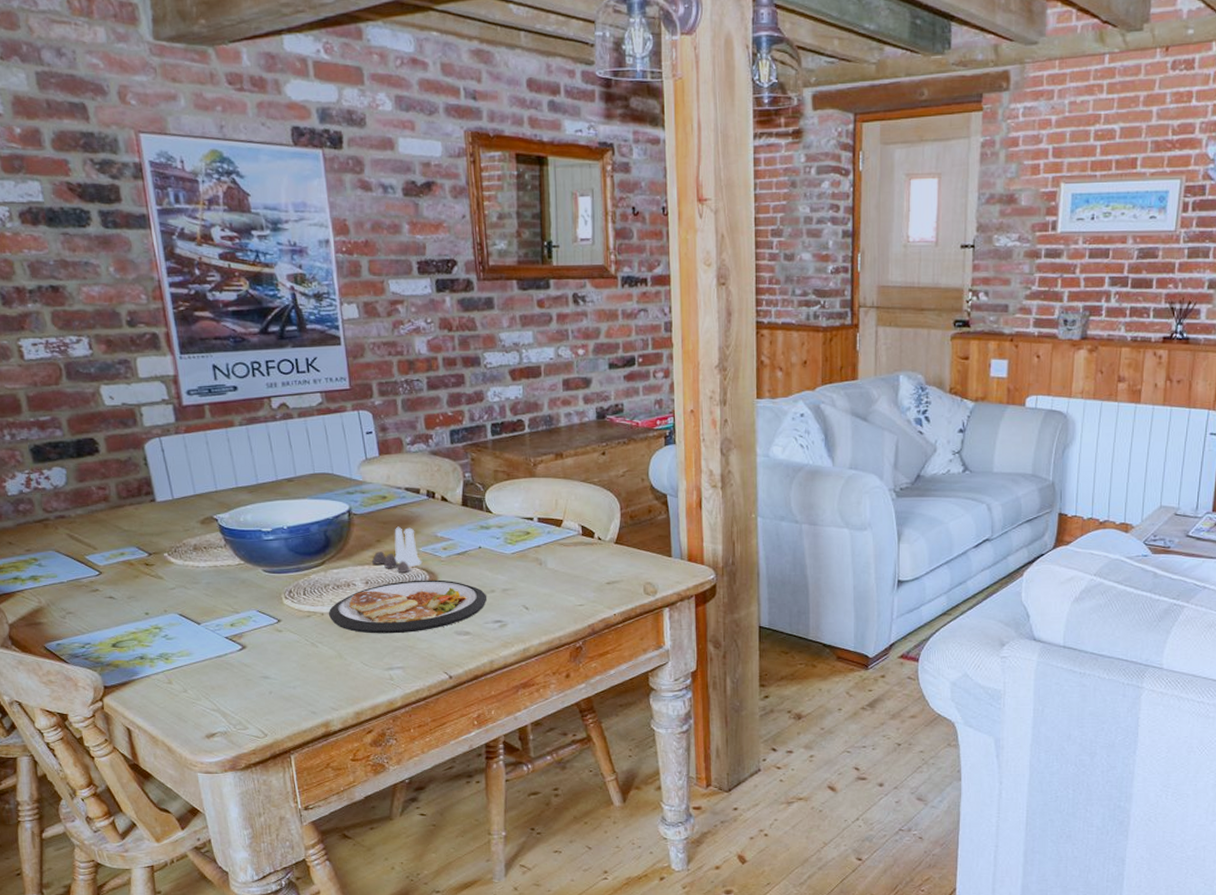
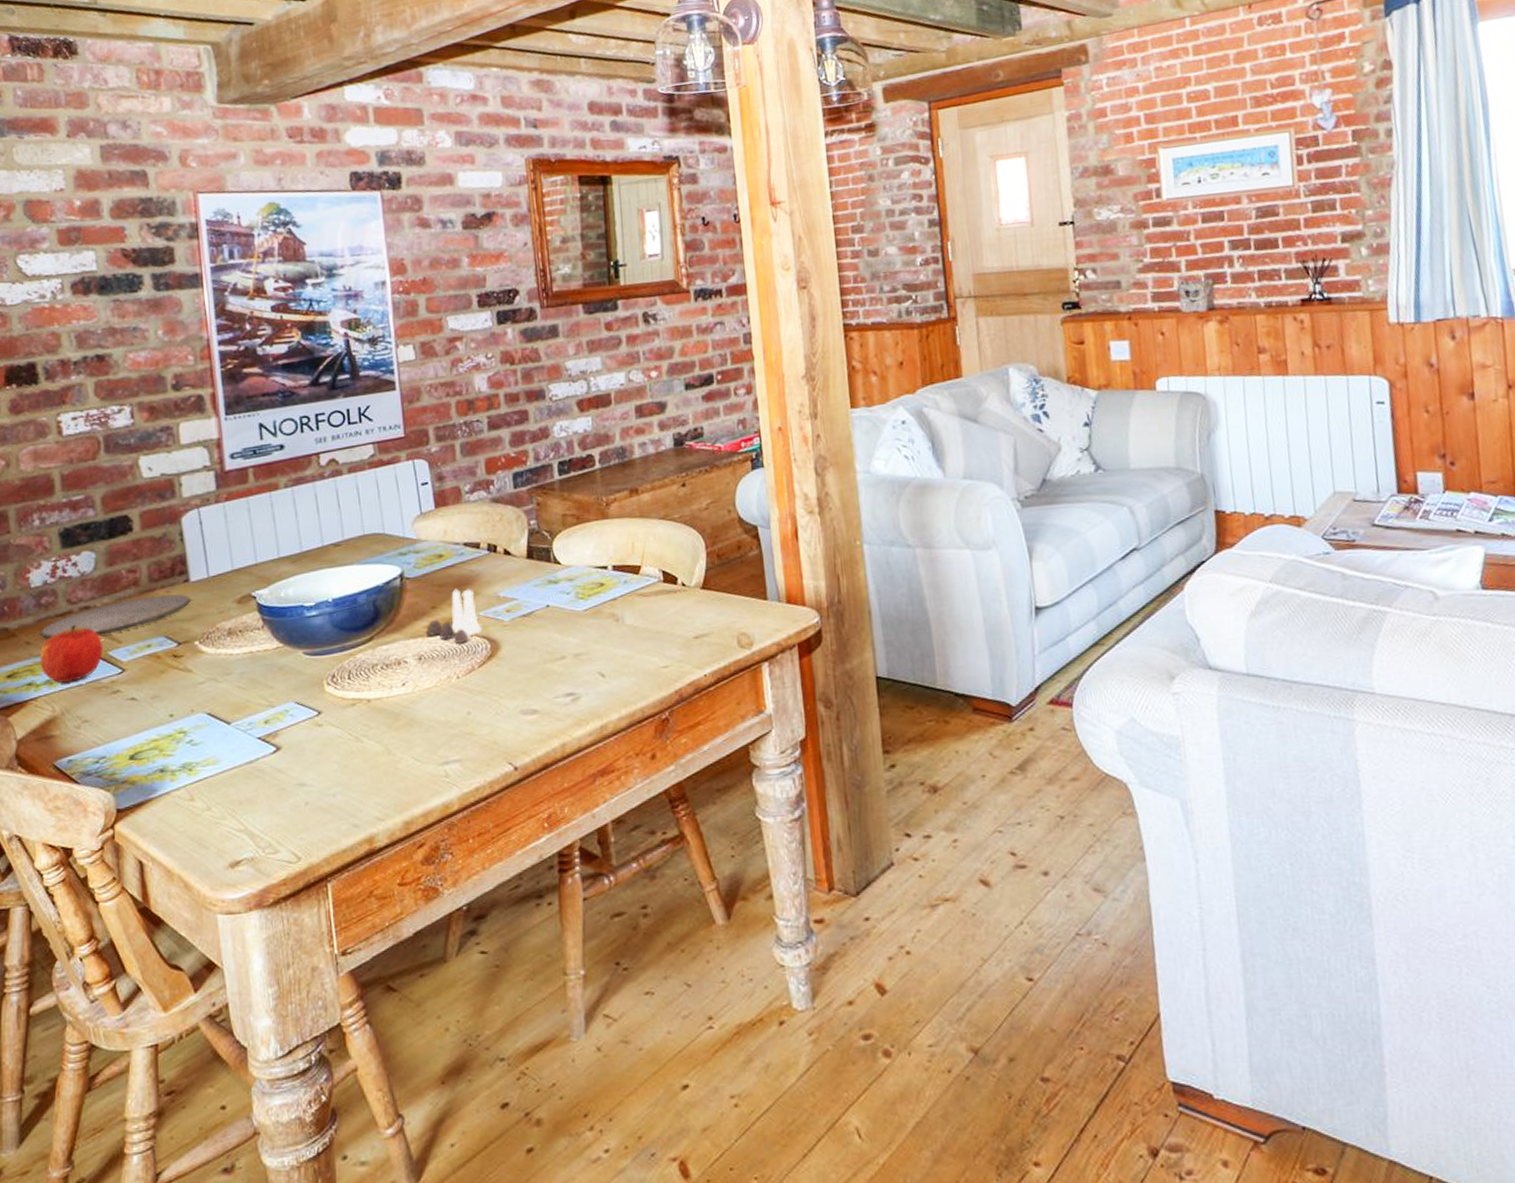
plate: none [20,510,158,542] -> present [39,594,191,640]
apple: none [22,531,81,579] -> present [40,625,104,683]
dish: present [329,579,487,634] -> none [376,648,557,721]

